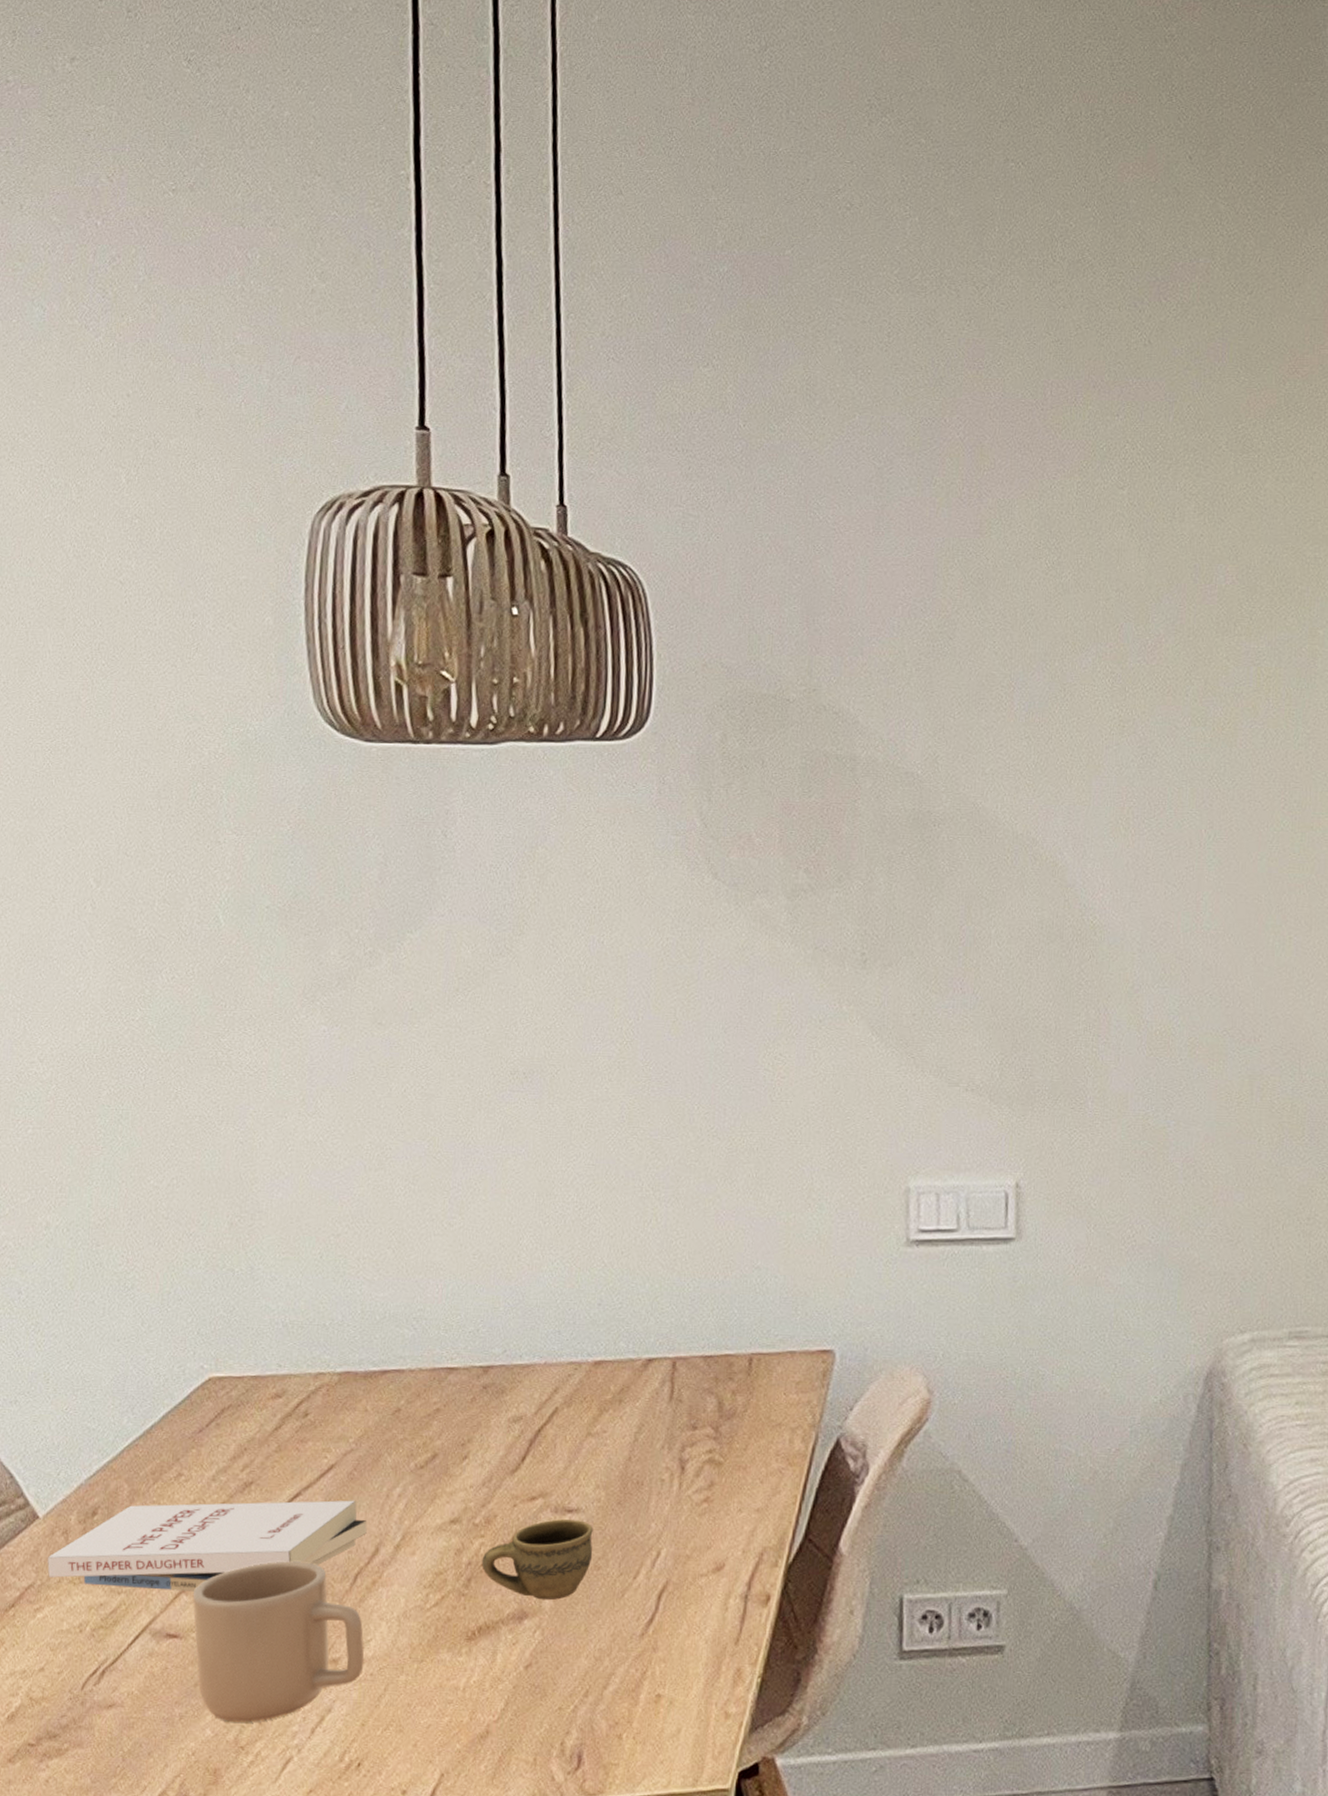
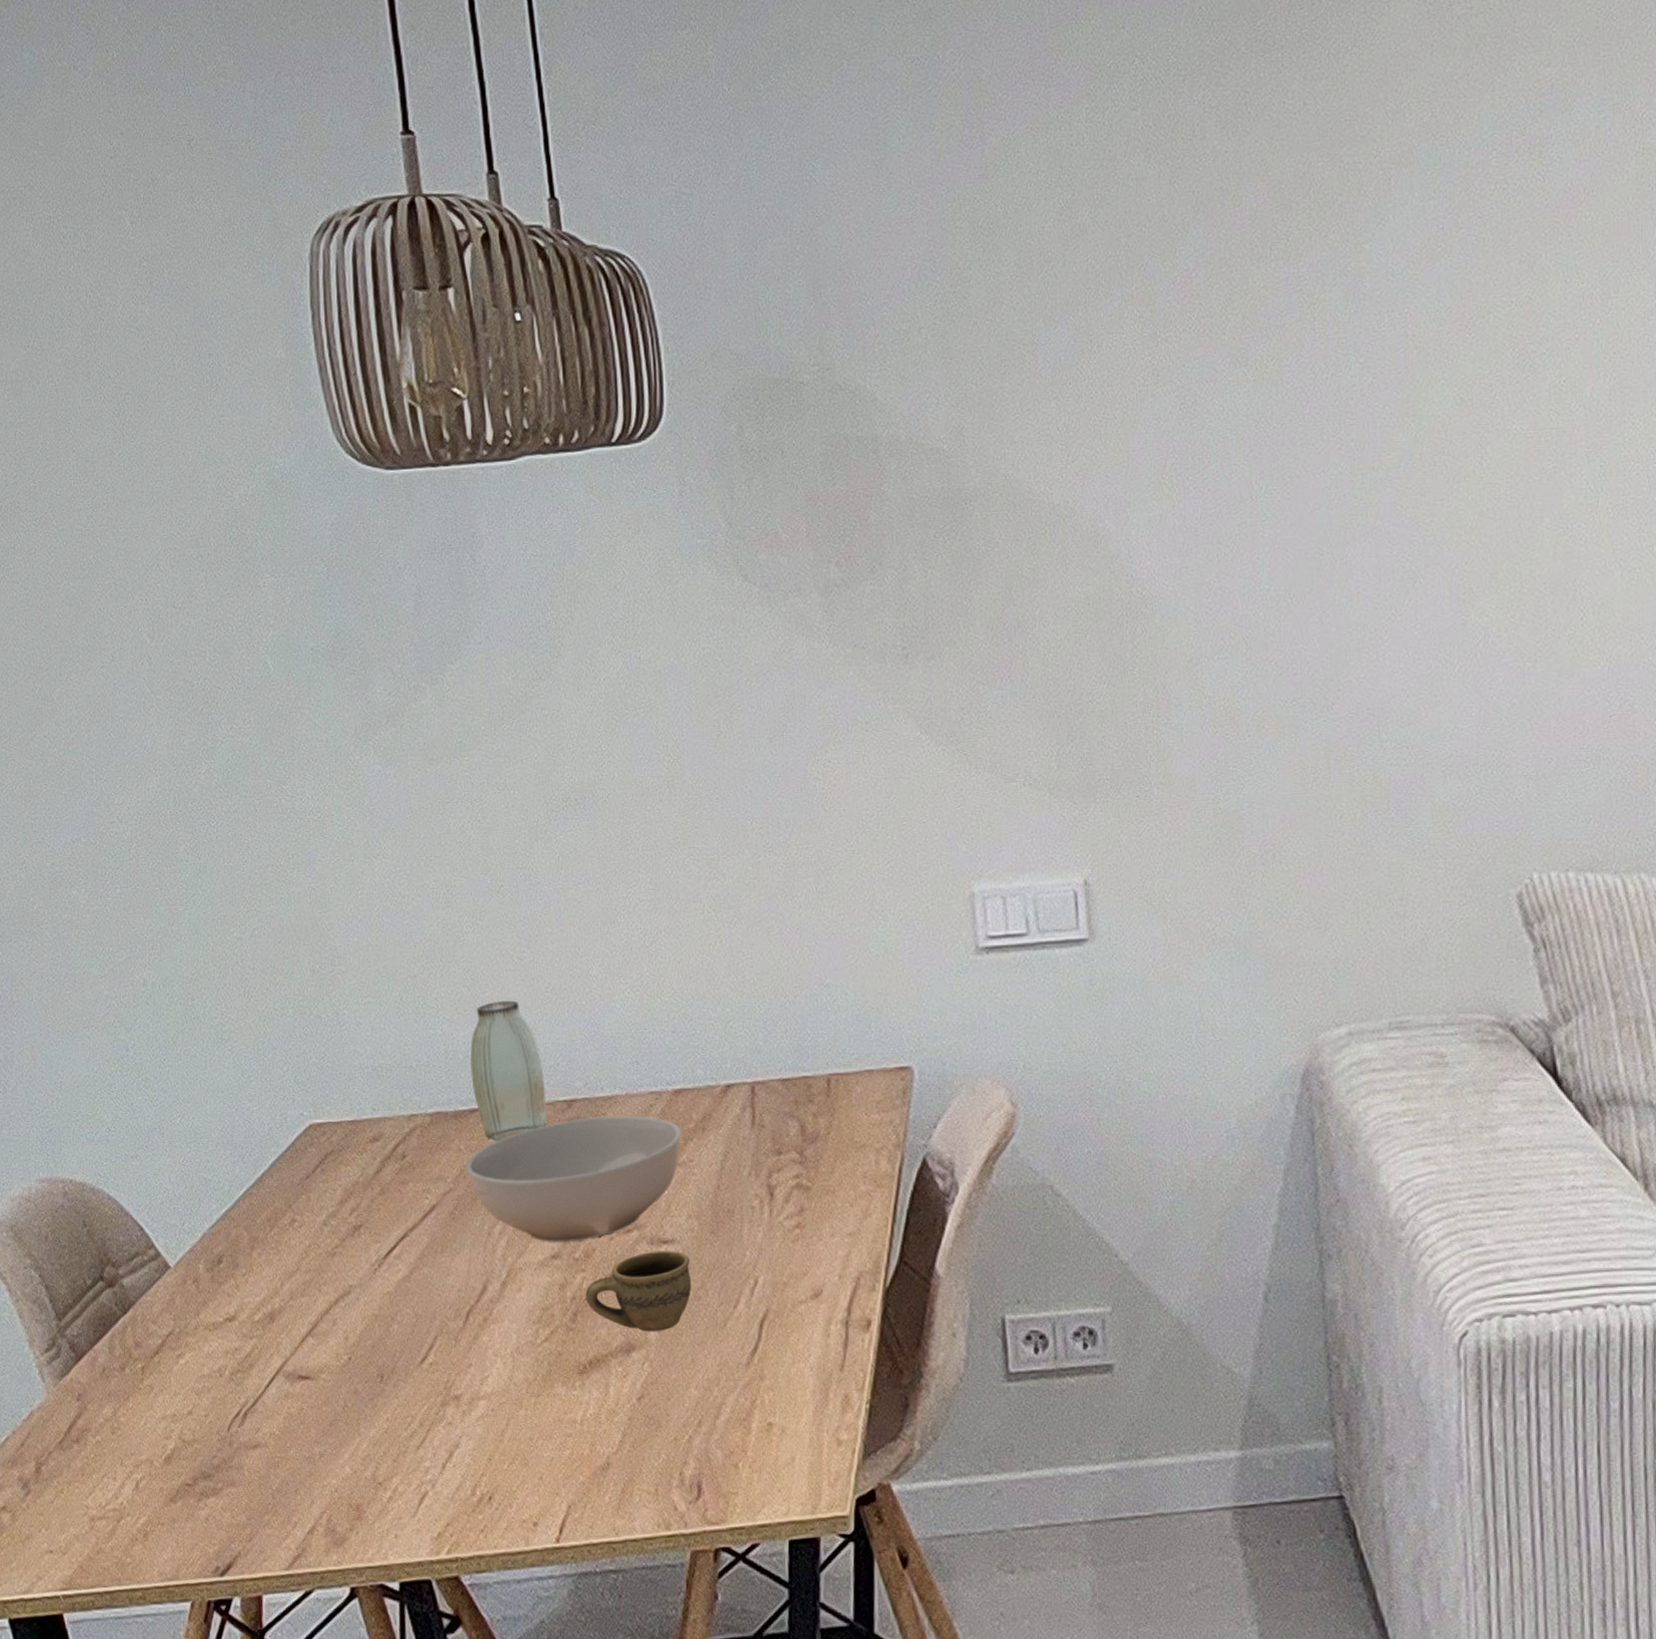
books: present [47,1500,367,1592] -> none [182,1239,473,1334]
mug: present [192,1561,365,1723] -> none [318,1301,485,1459]
bowl: none [370,1383,598,1507] -> present [465,1116,682,1241]
vase: none [386,1264,463,1408] -> present [470,1000,546,1146]

